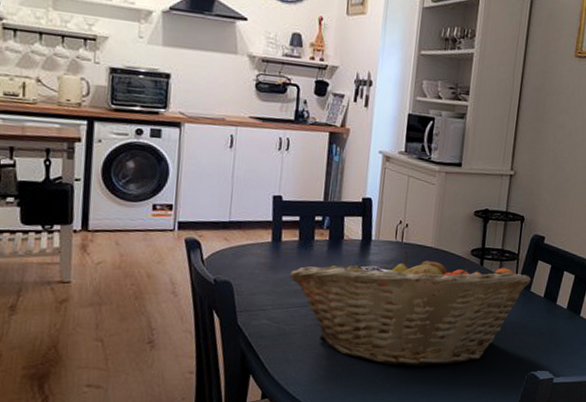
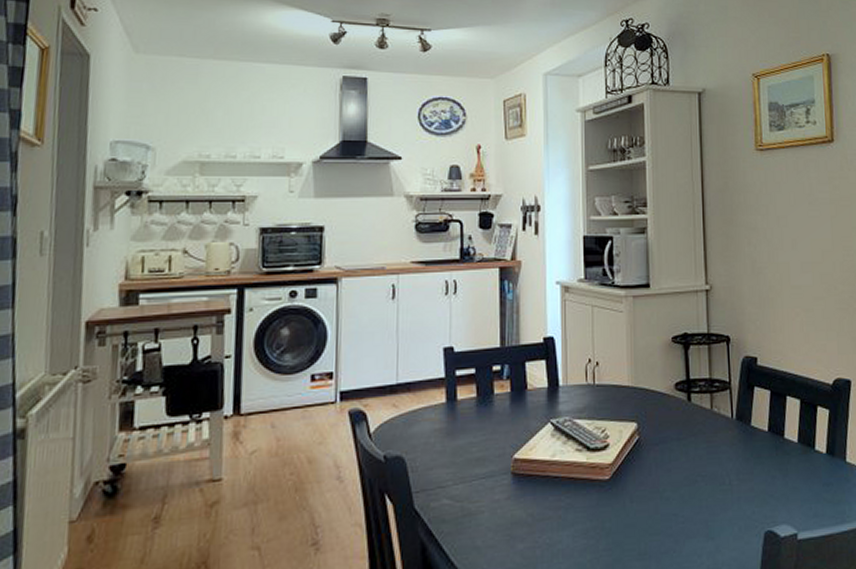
fruit basket: present [289,251,531,367] -> none [470,395,750,540]

